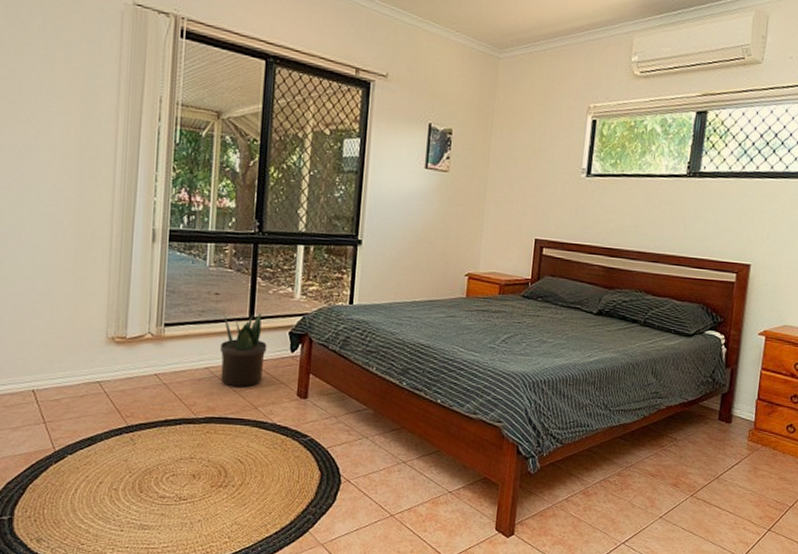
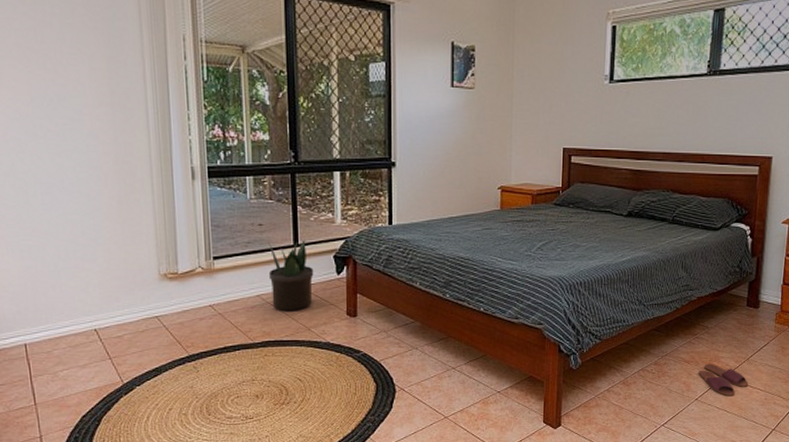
slippers: none [664,479,717,517] -> present [698,363,749,397]

